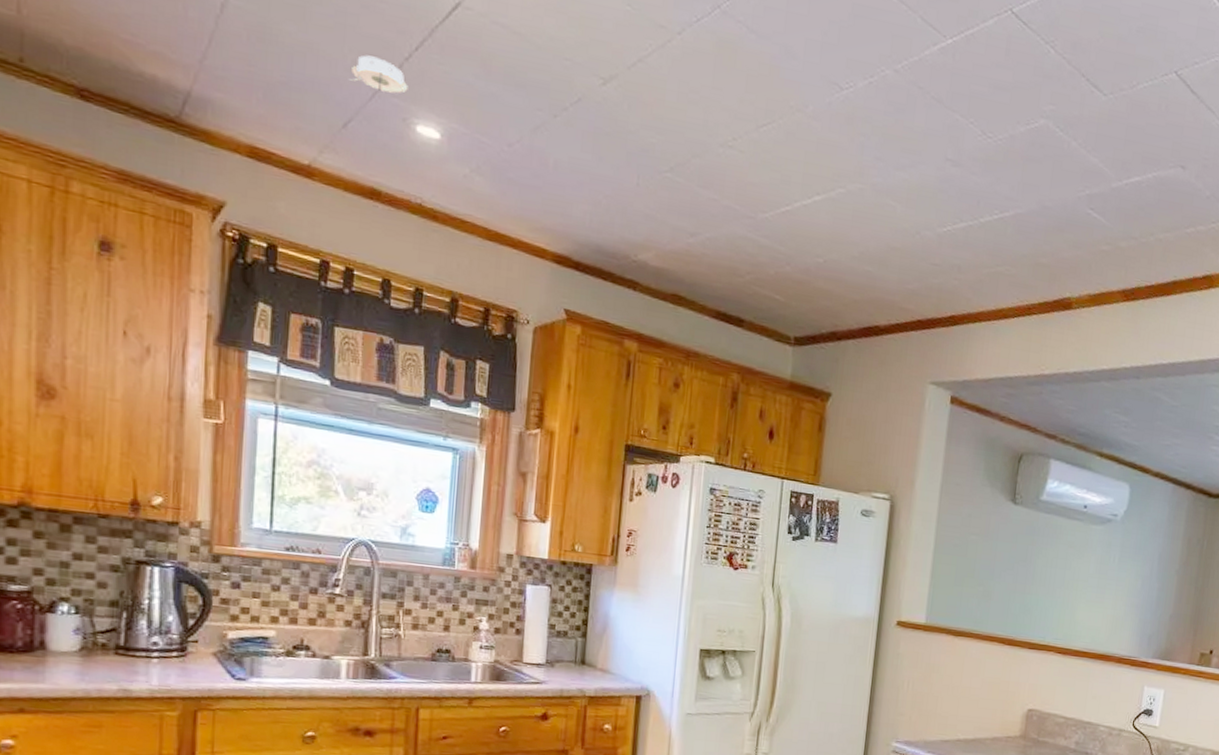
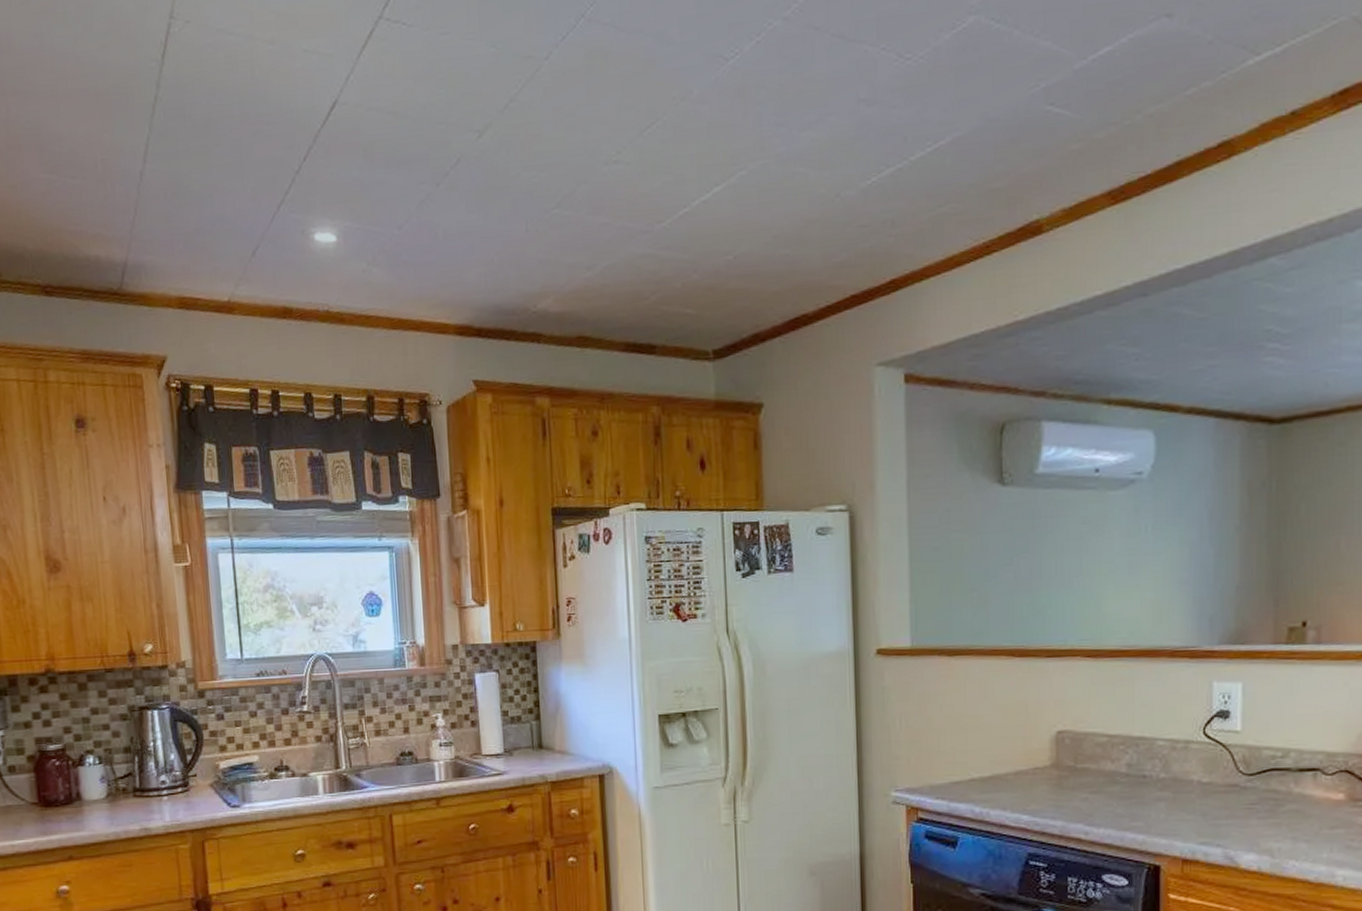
smoke detector: present [349,55,408,94] -> none [252,178,302,211]

